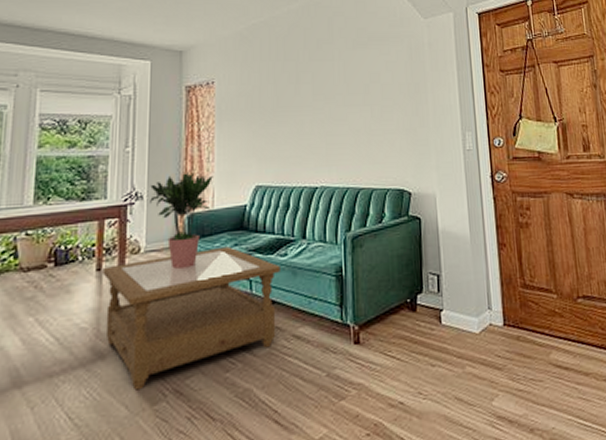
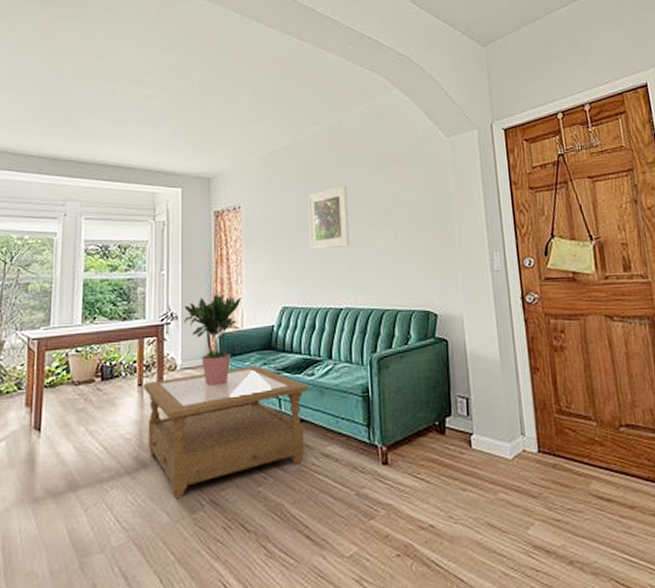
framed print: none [285,63,326,128] -> present [308,185,350,250]

